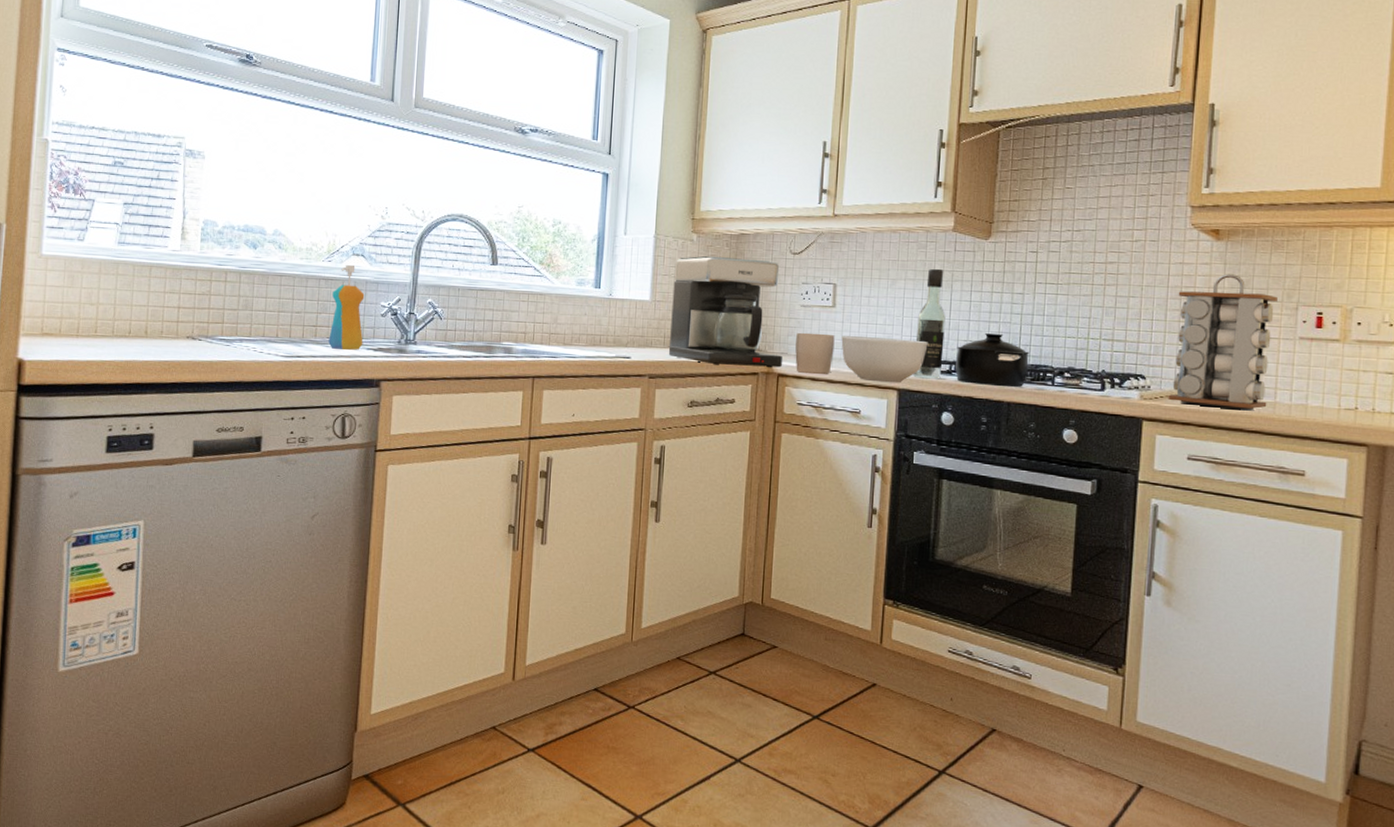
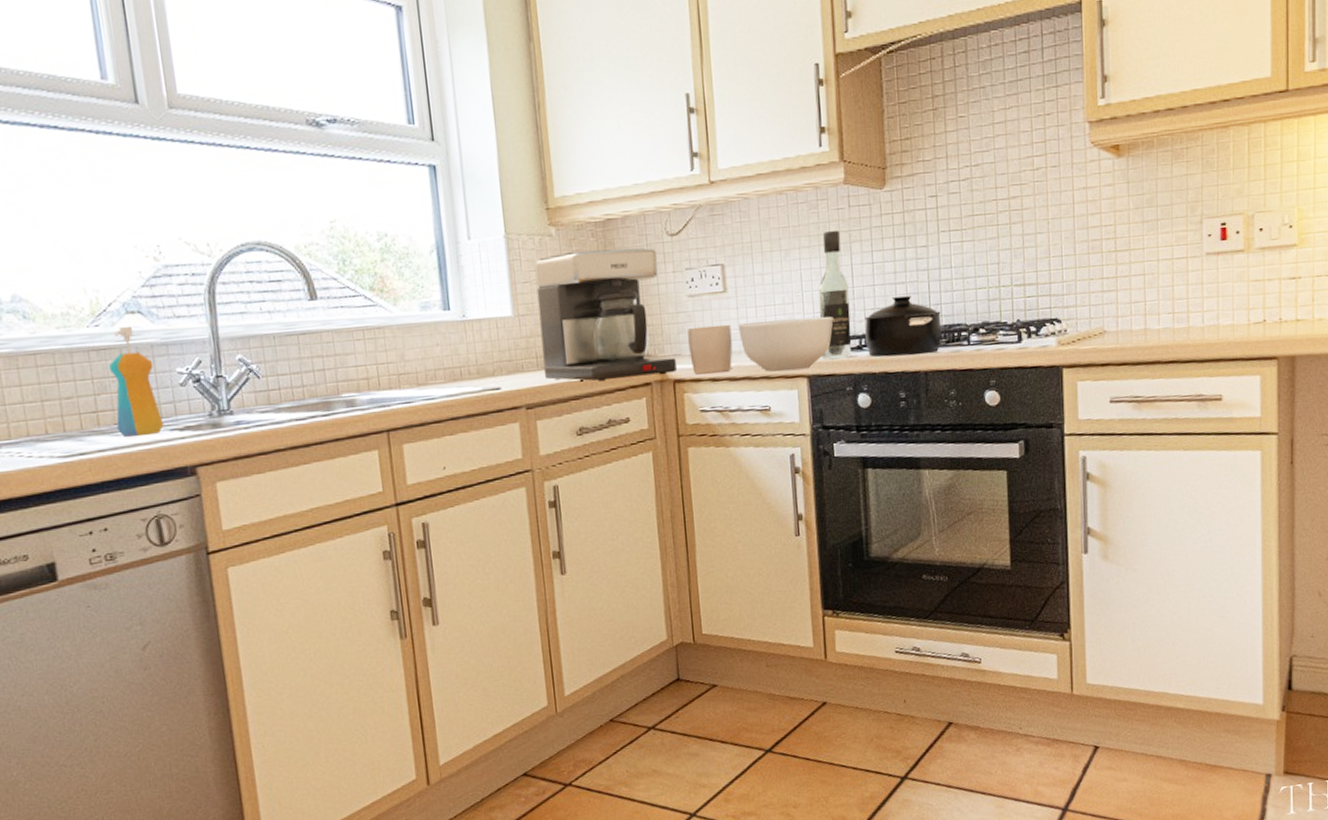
spice rack: present [1168,274,1278,411] -> none [1084,193,1182,344]

